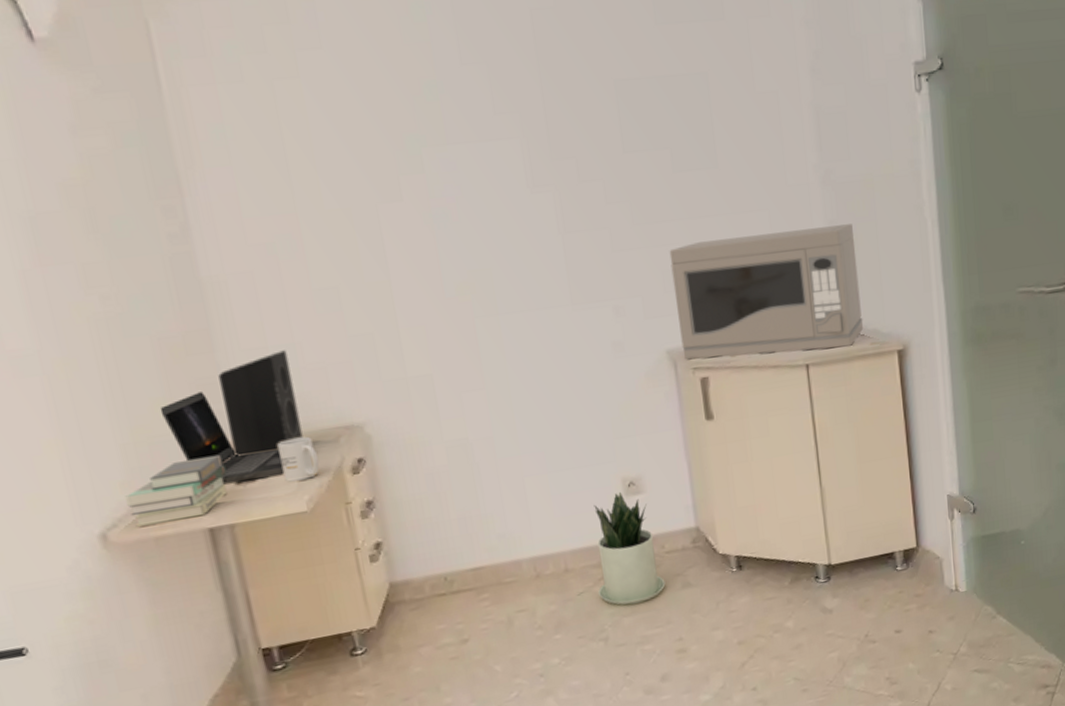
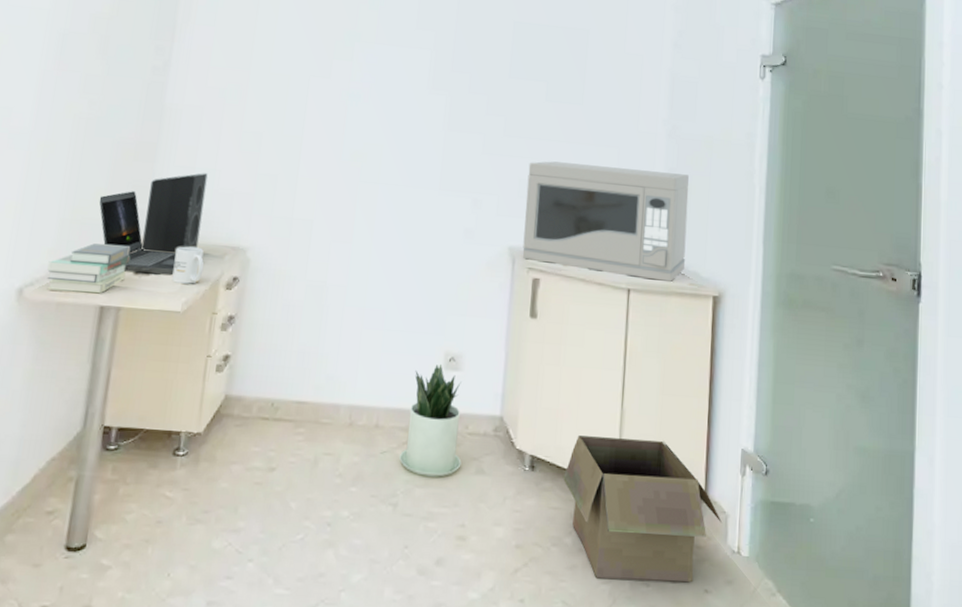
box: none [772,507,937,650] -> present [562,435,722,583]

